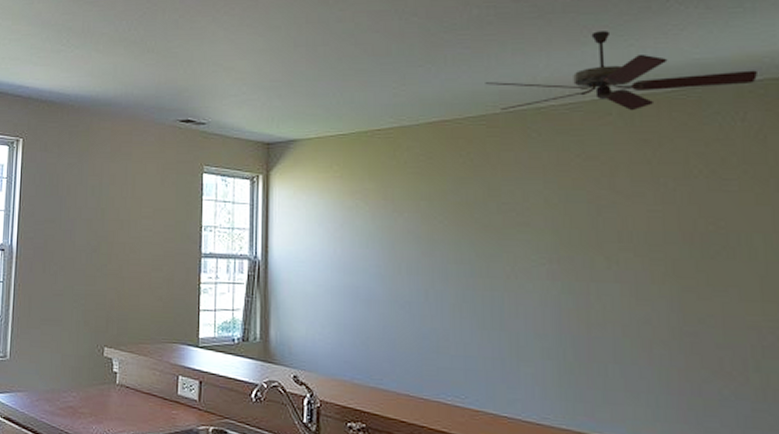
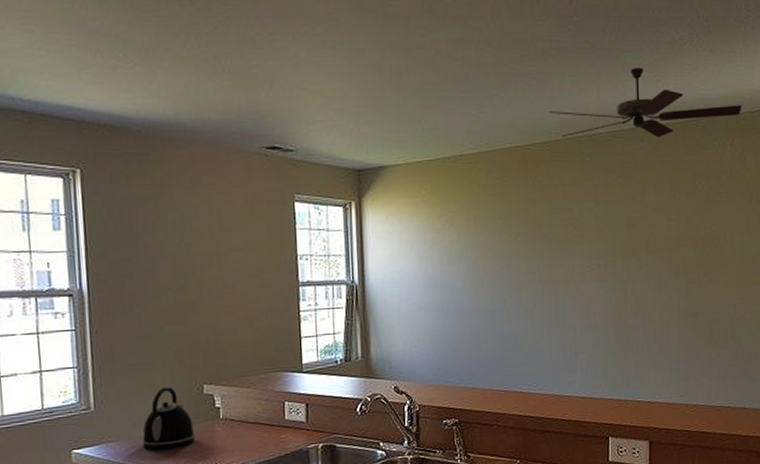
kettle: none [45,344,93,408] -> present [141,386,196,450]

